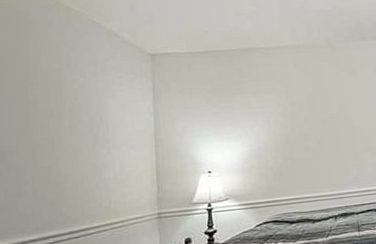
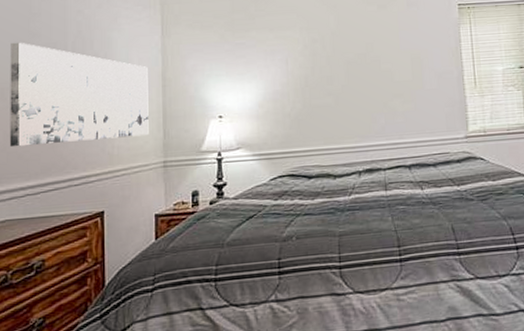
wall art: none [9,109,144,206] -> present [9,42,149,148]

